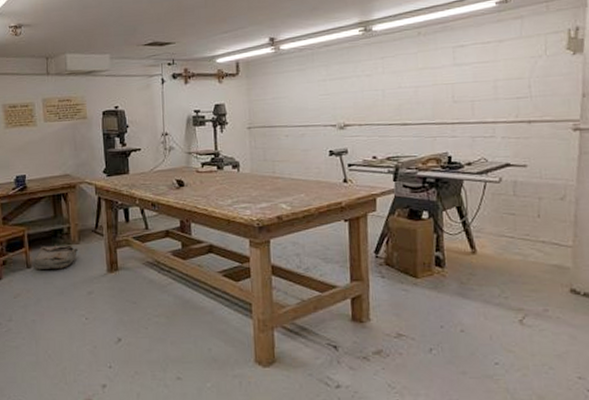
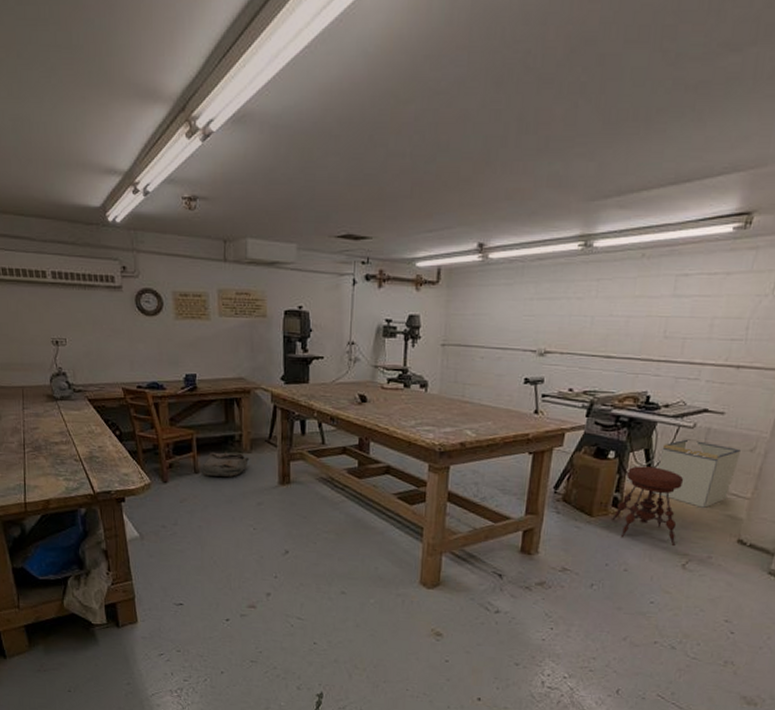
stool: none [438,223,508,301] -> present [612,466,684,545]
storage bin: none [473,193,552,260] -> present [652,439,742,508]

